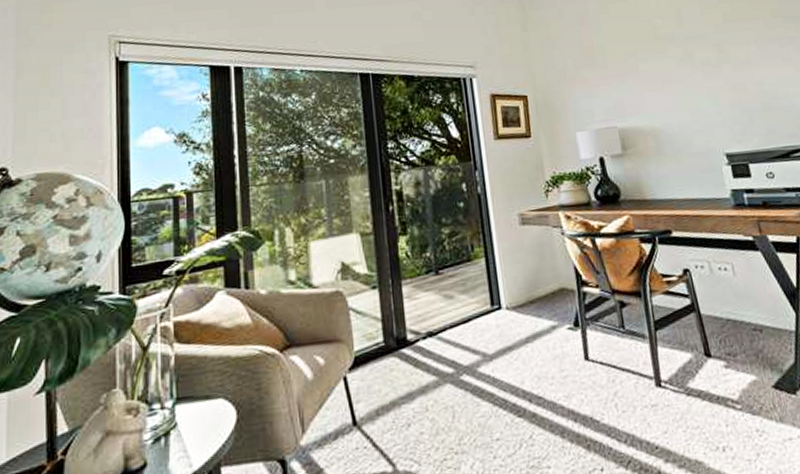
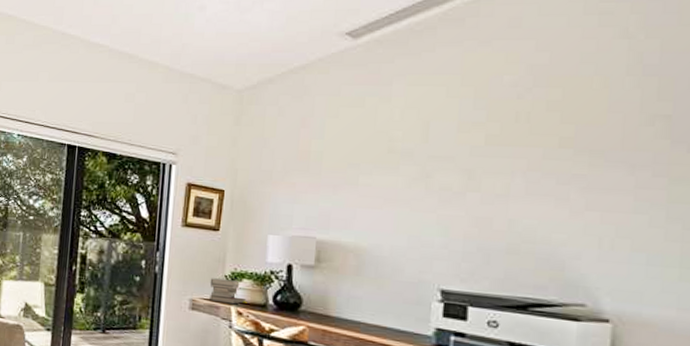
books: none [533,184,571,211] -> present [209,277,246,305]

